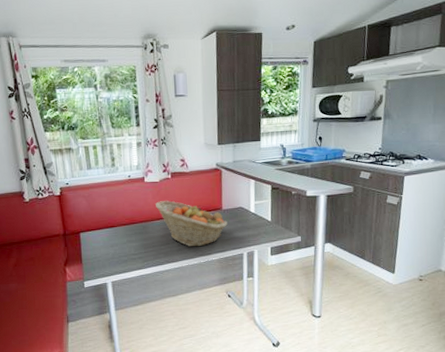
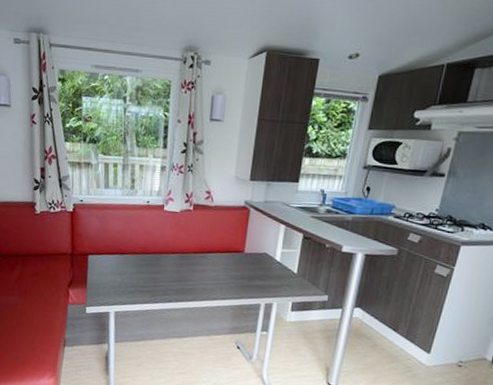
fruit basket: present [156,200,227,247] -> none [172,233,248,290]

